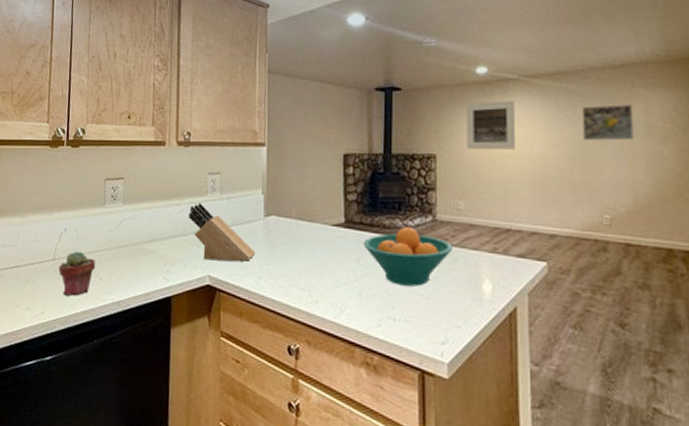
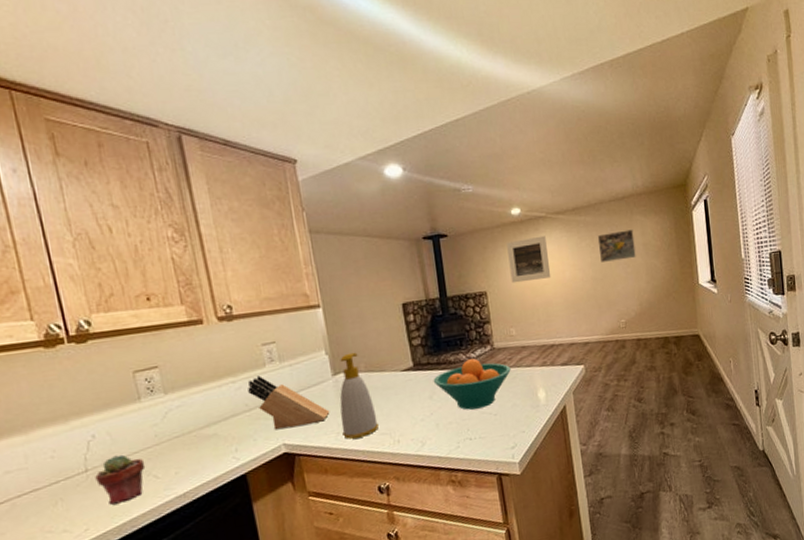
soap bottle: none [263,196,300,288] -> present [340,352,380,439]

